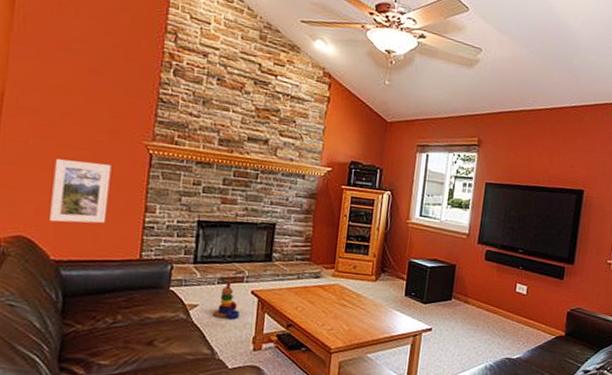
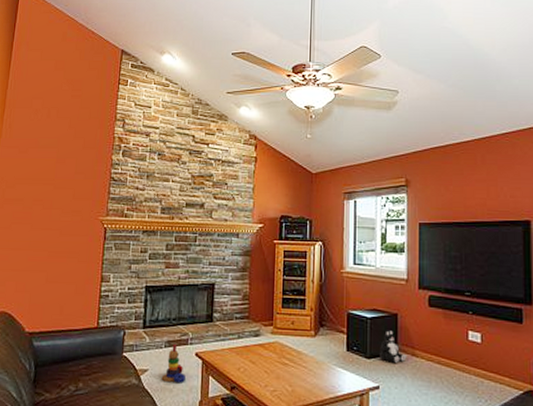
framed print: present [50,159,112,224] -> none [26,240,74,297]
plush toy: none [435,279,460,308] -> present [380,330,407,363]

